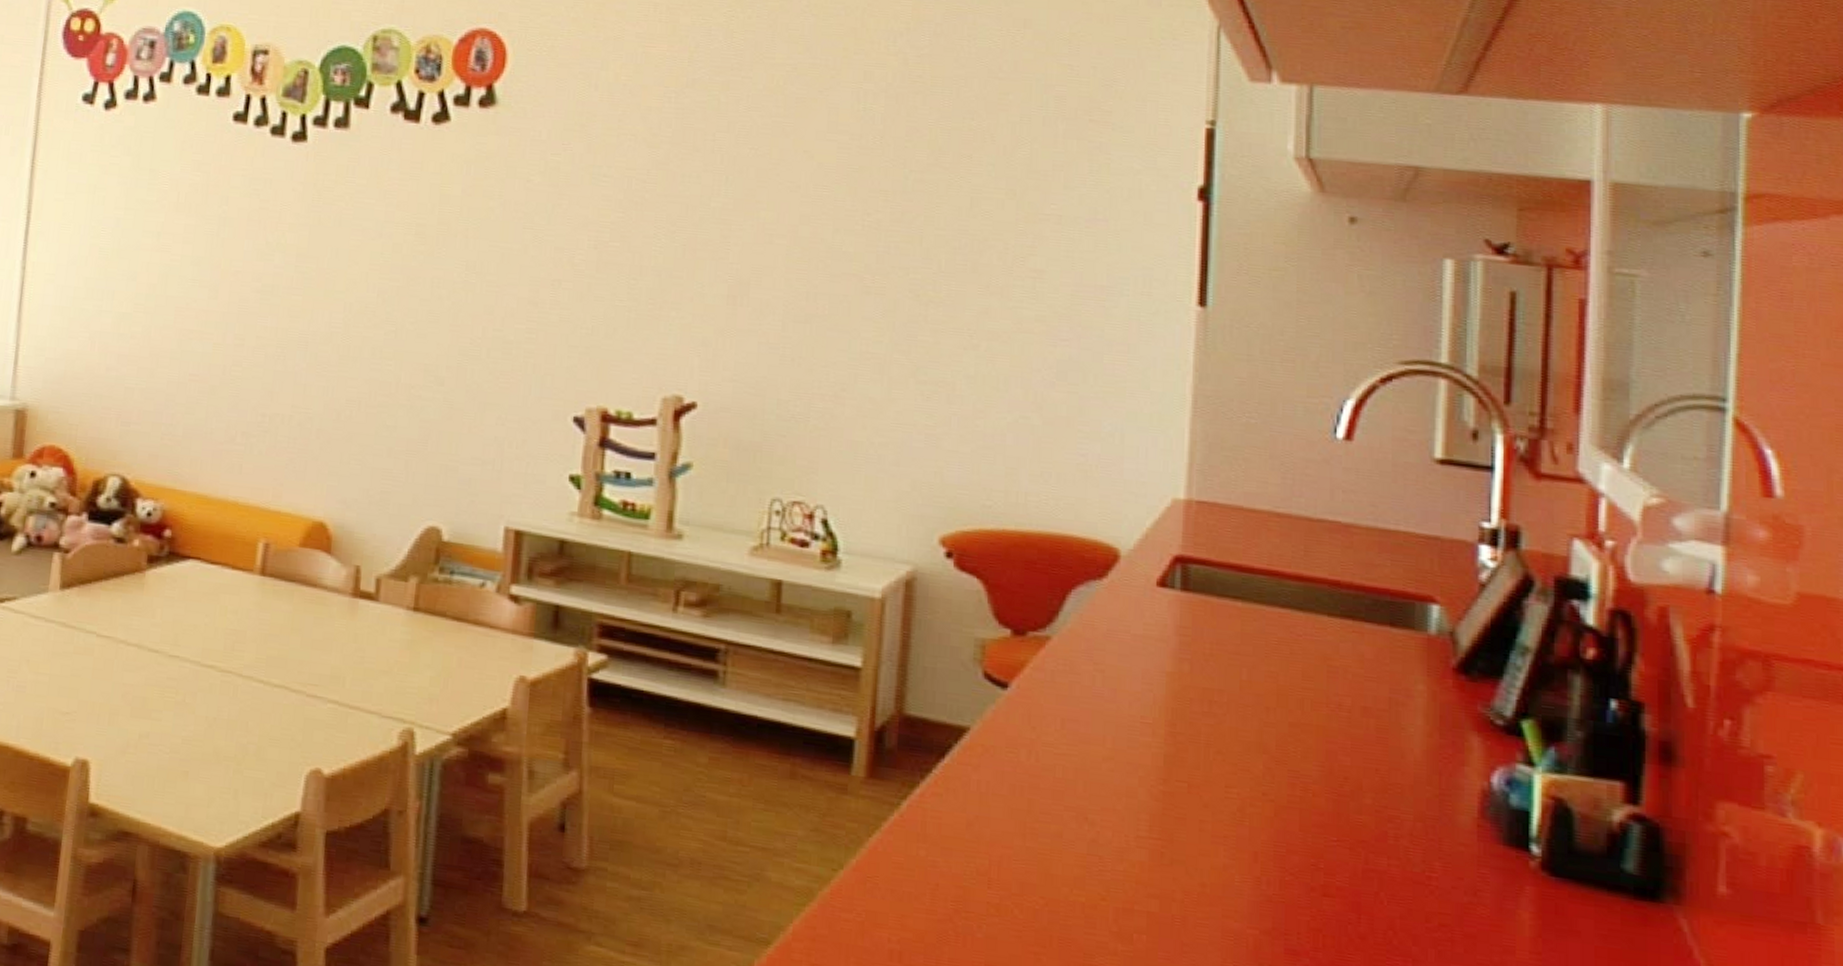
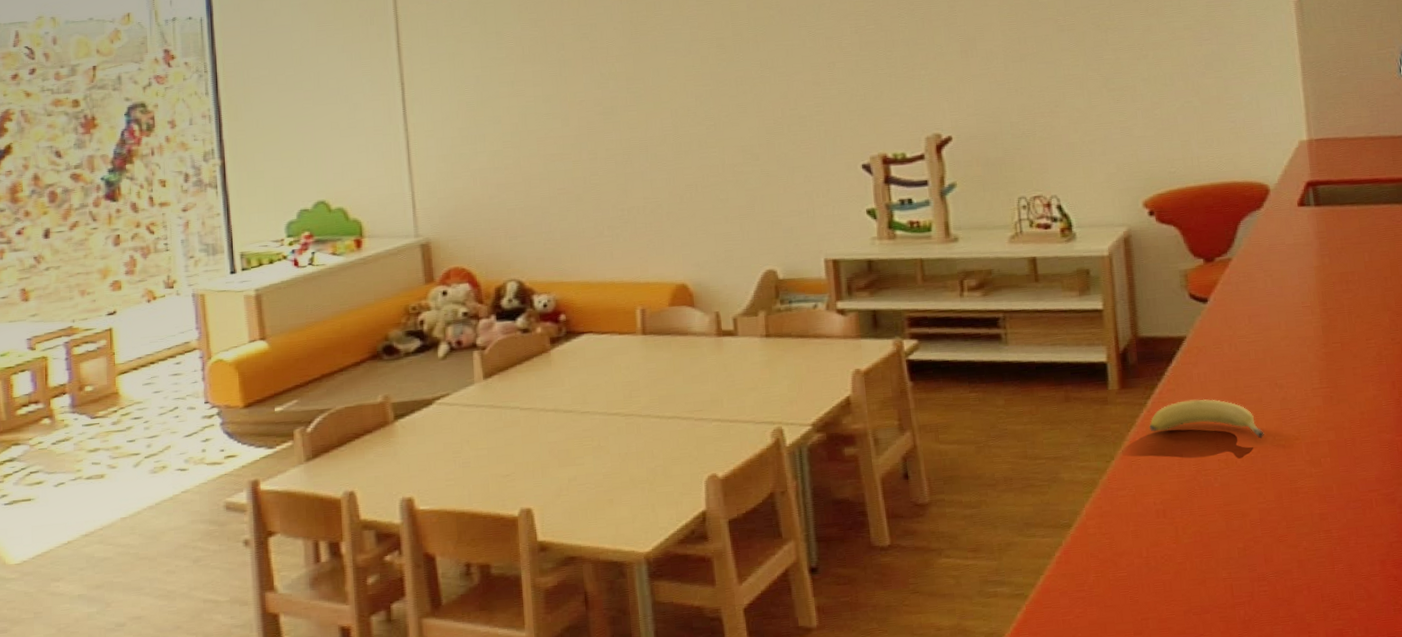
fruit: none [899,812,1058,888] -> present [1149,399,1264,439]

